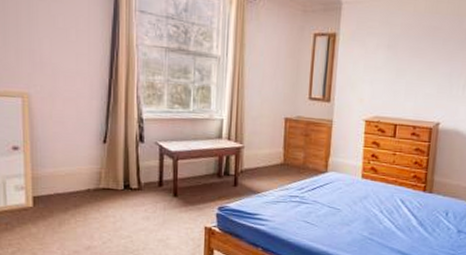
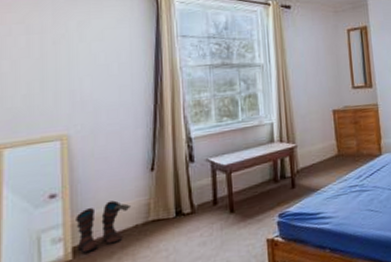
boots: none [36,163,85,204] -> present [76,200,132,253]

